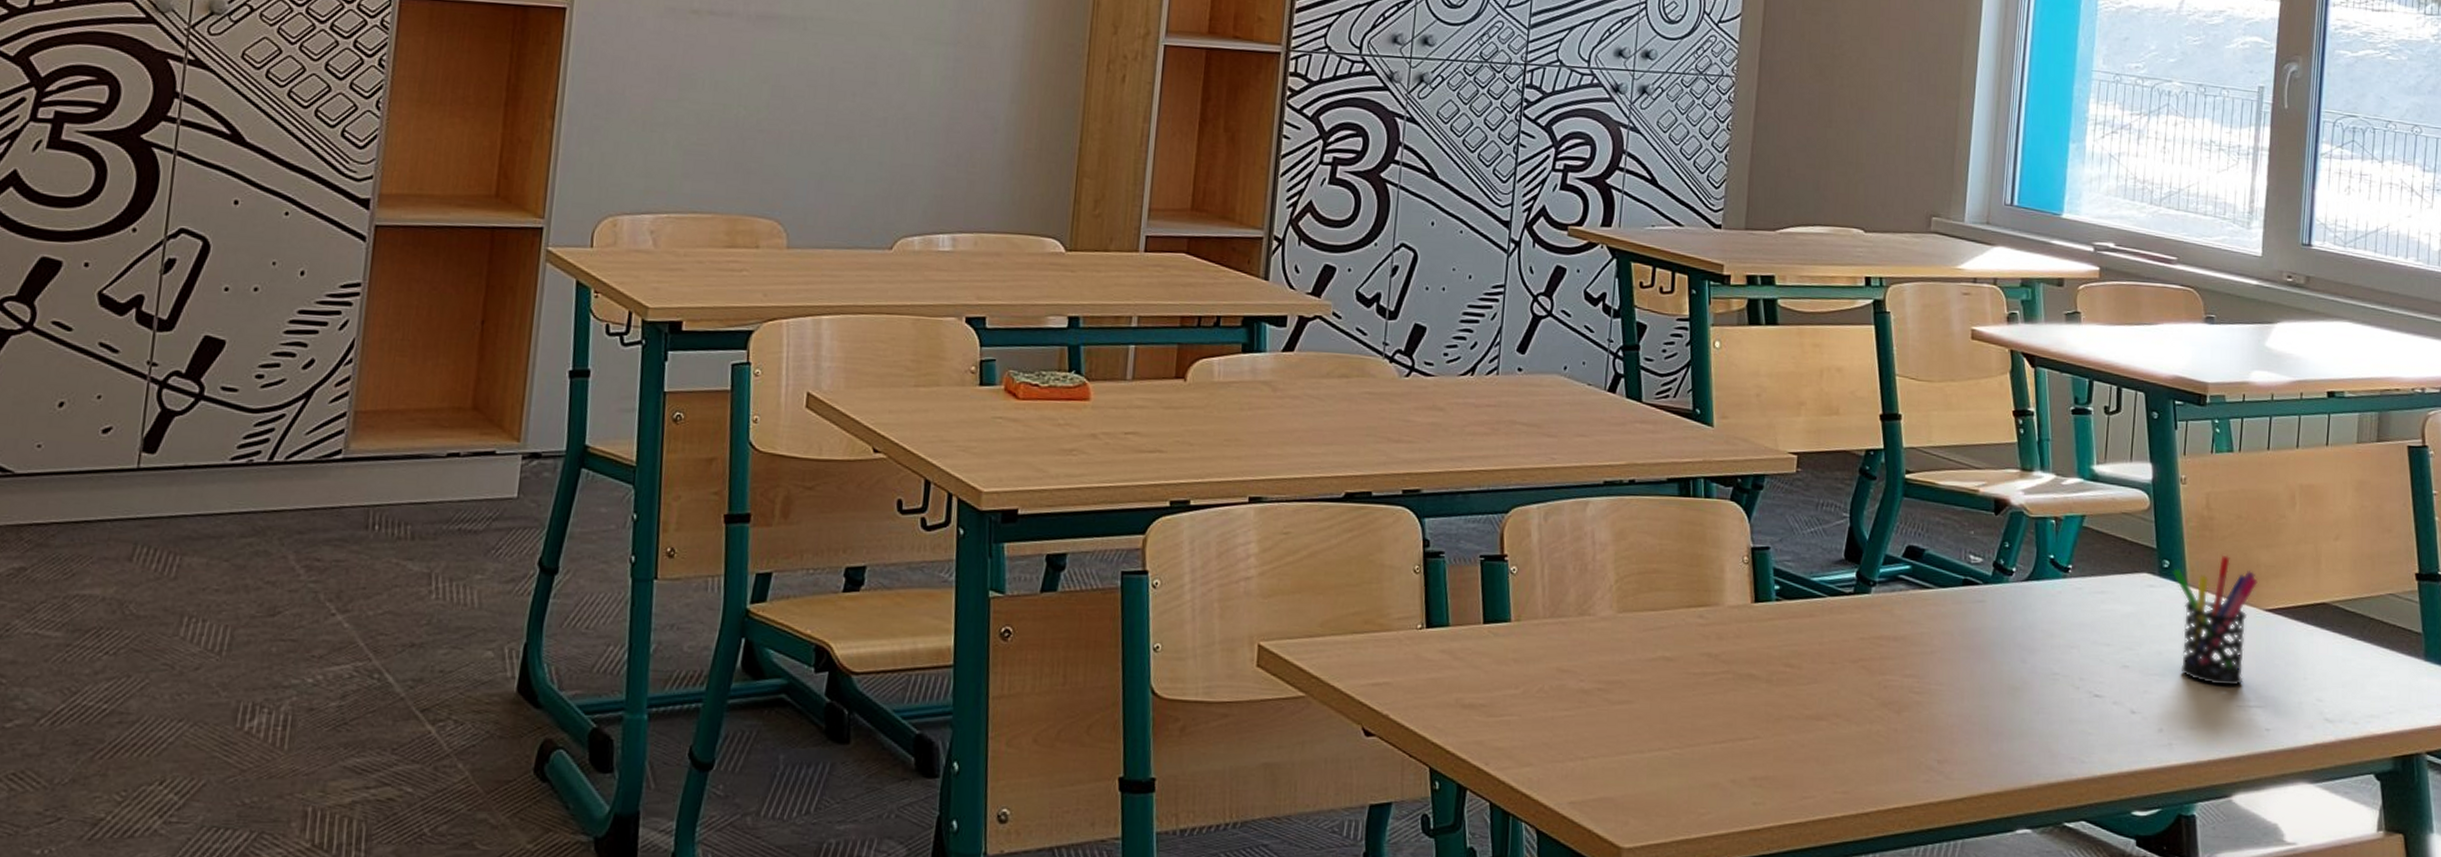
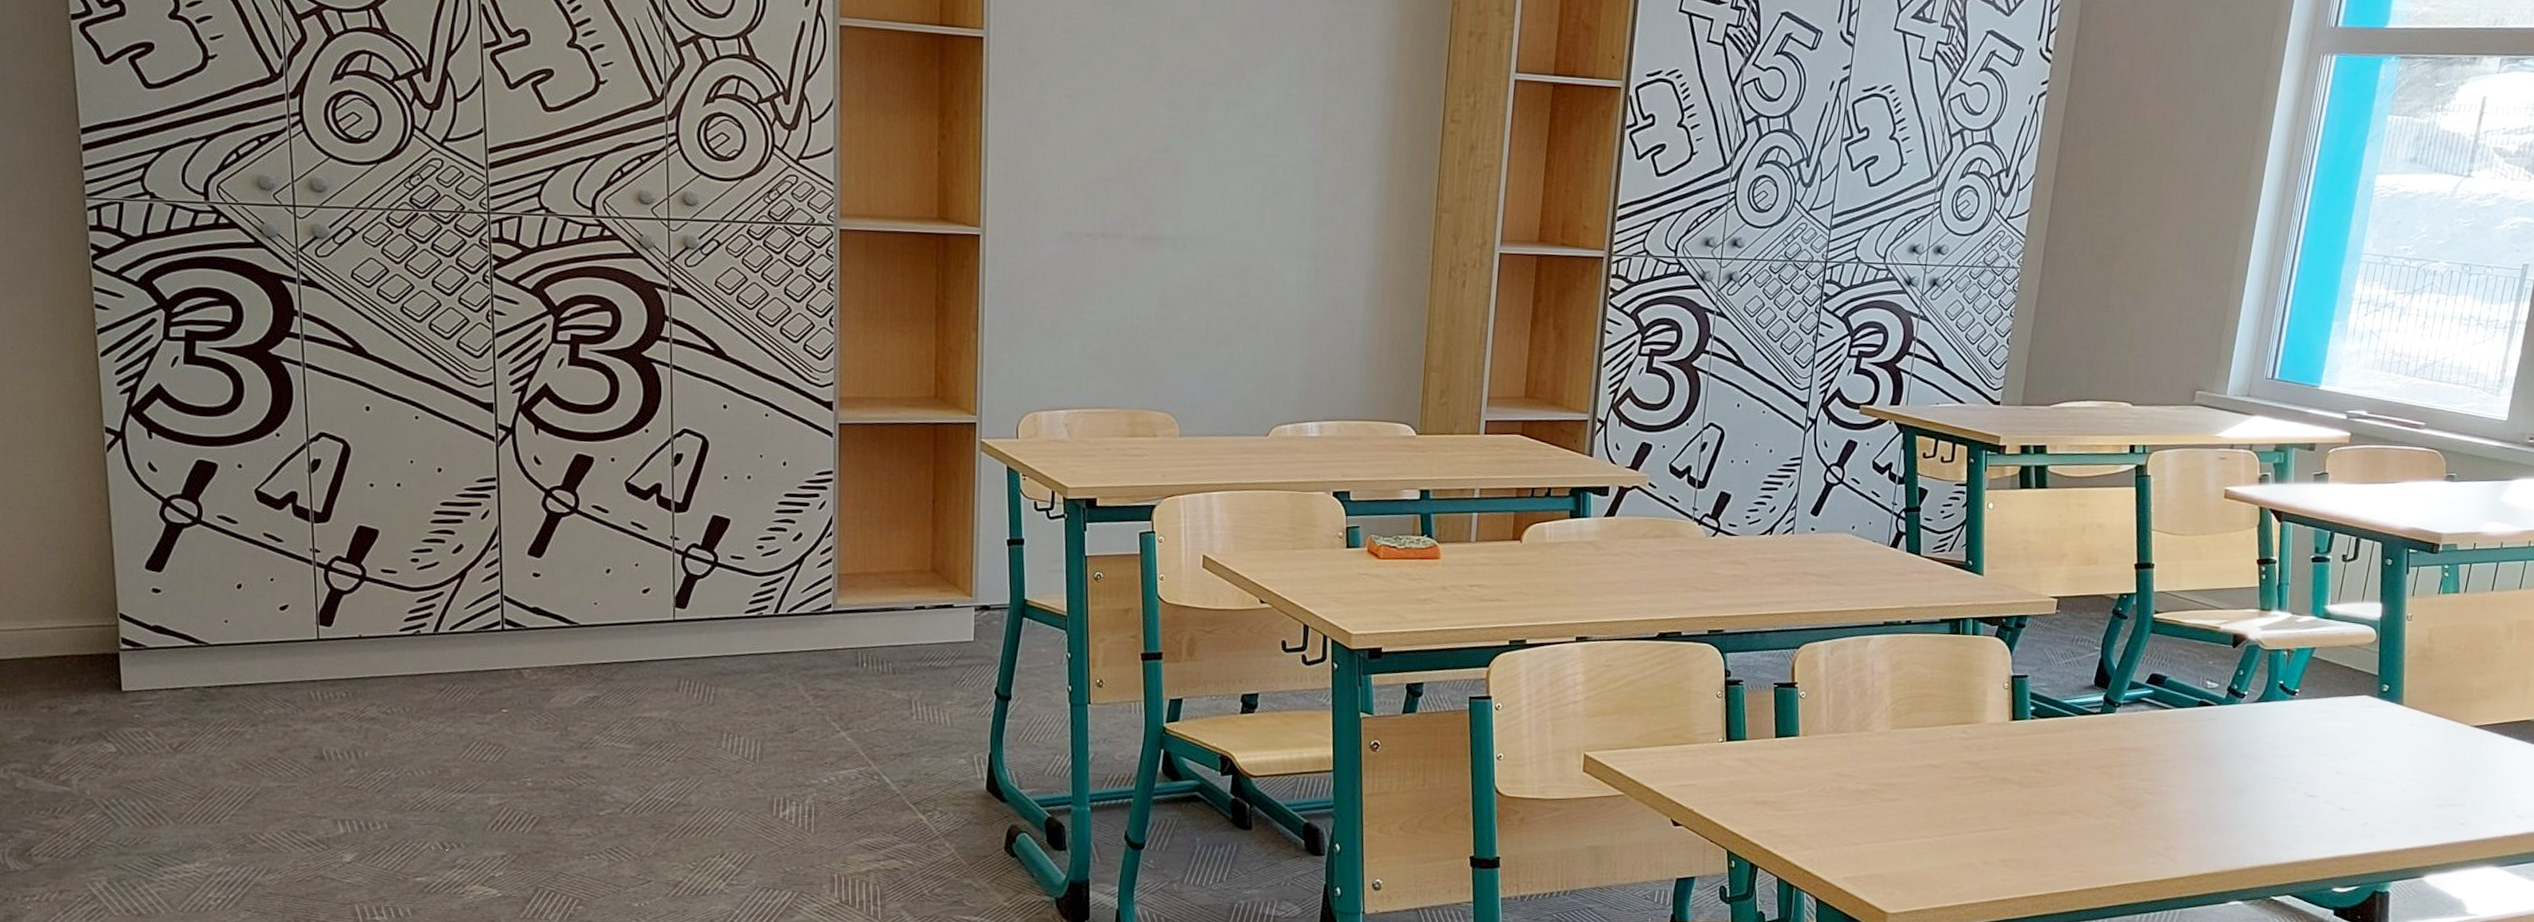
pen holder: present [2172,554,2258,686] -> none [2389,680,2469,788]

